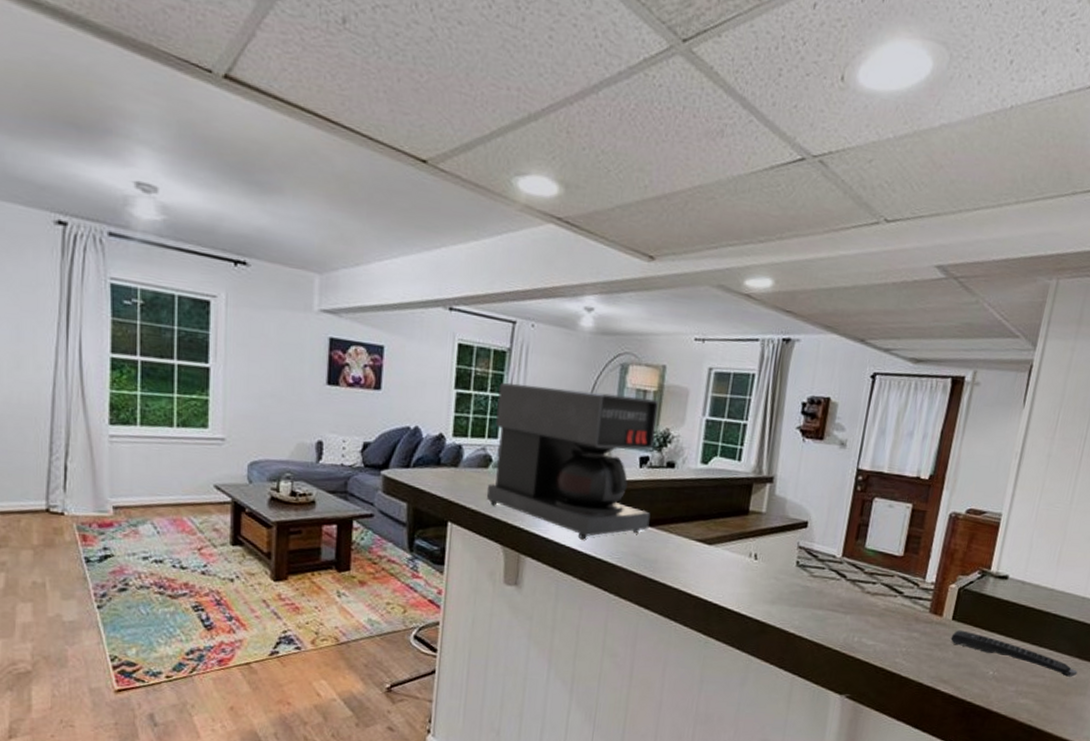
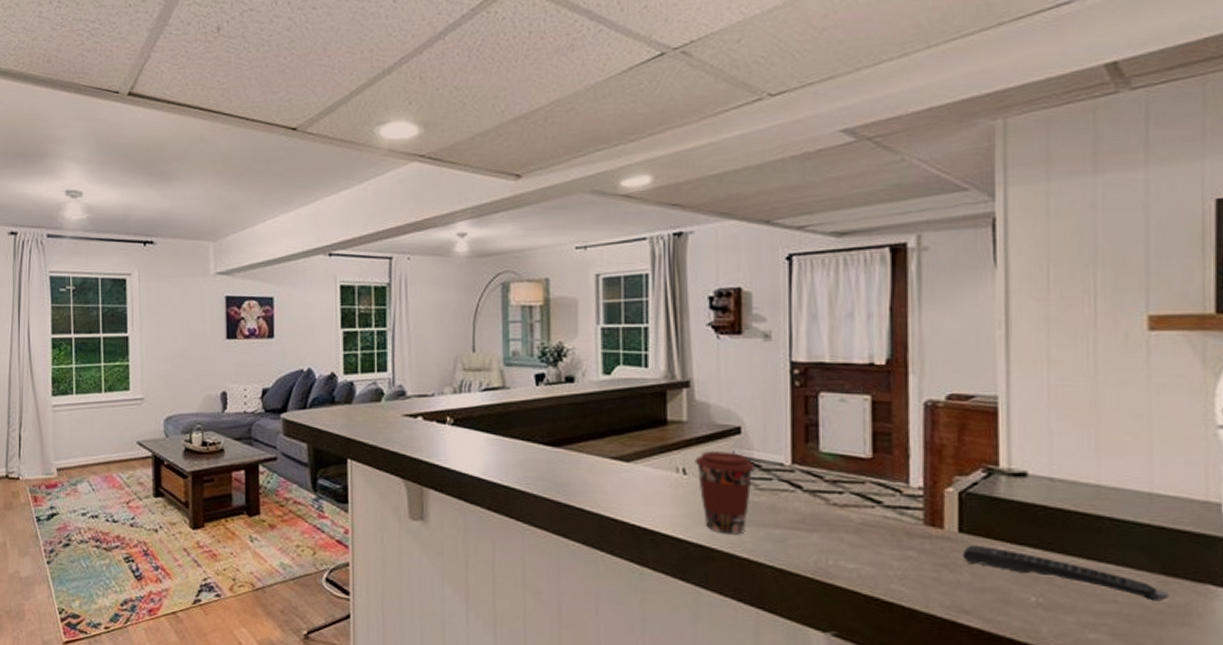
coffee maker: present [487,382,659,540] -> none [383,313,556,467]
coffee cup: none [765,540,814,613] -> present [695,450,755,535]

